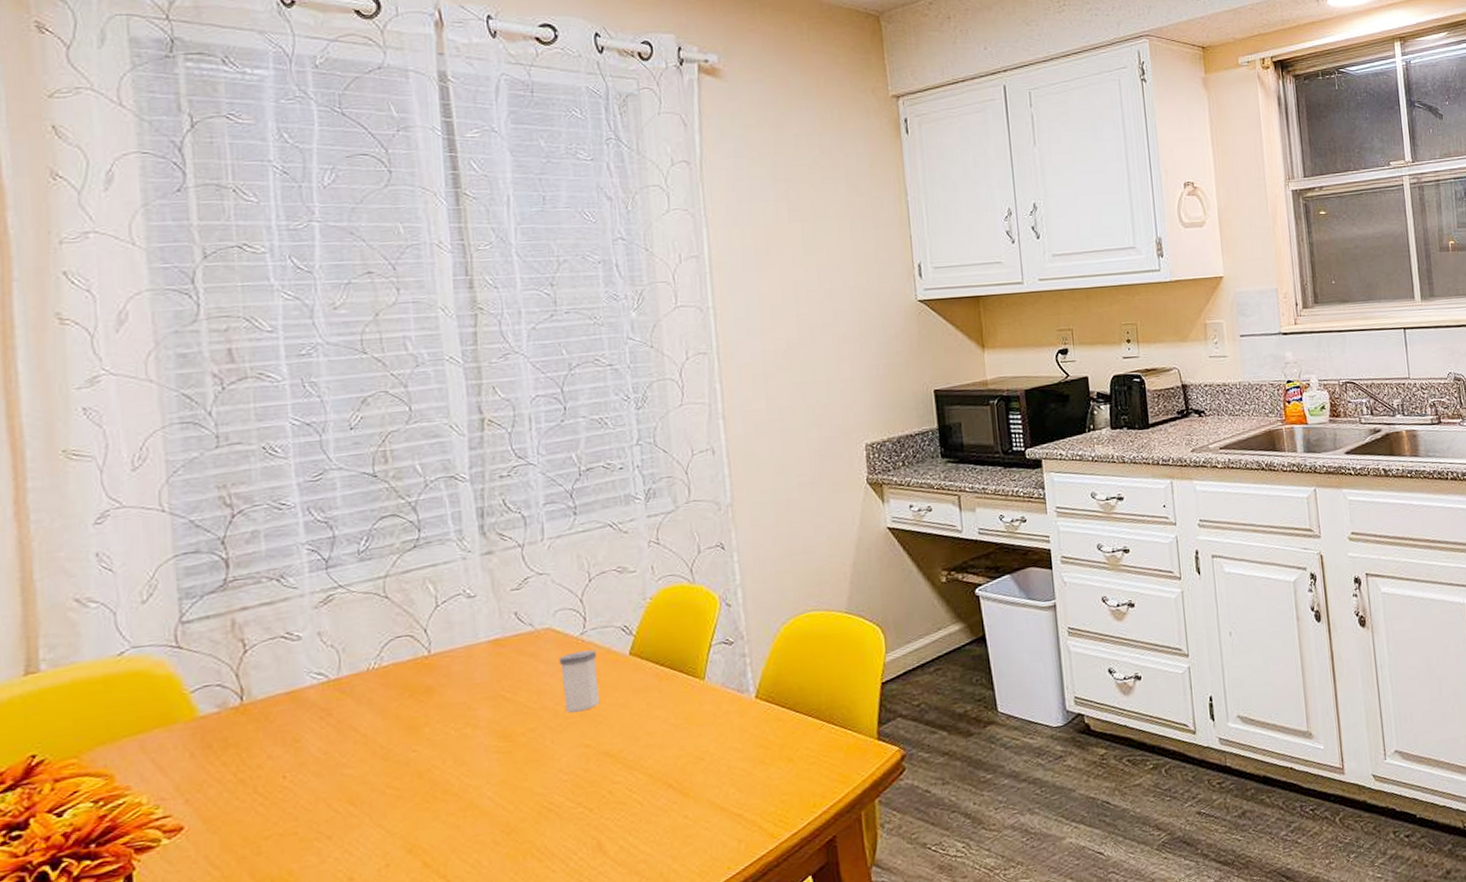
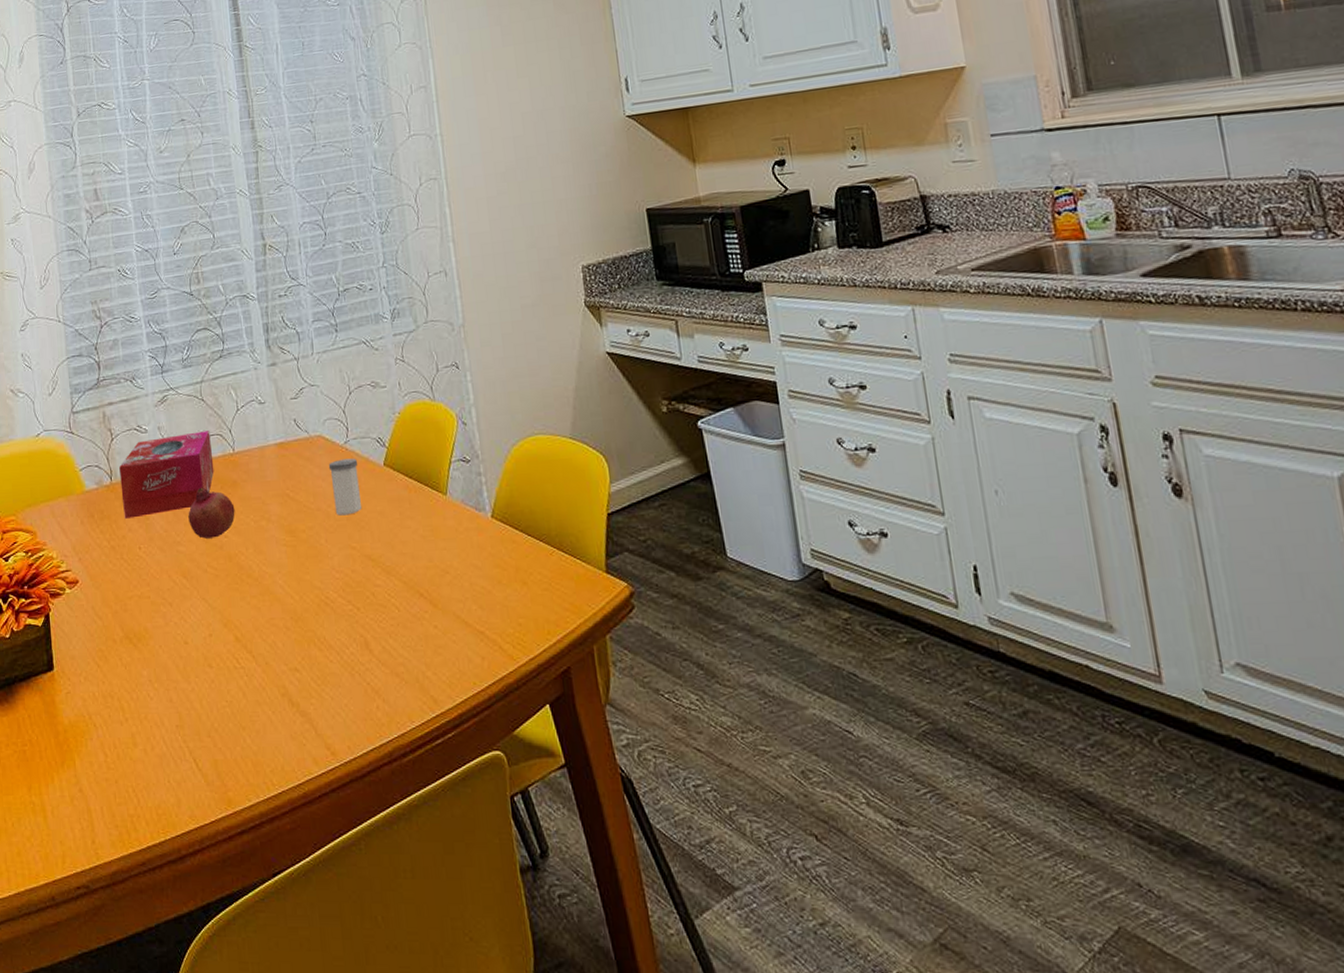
tissue box: none [255,632,401,745] -> present [119,431,214,519]
fruit: none [360,697,429,757] -> present [188,487,235,539]

